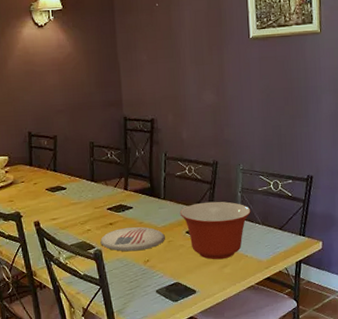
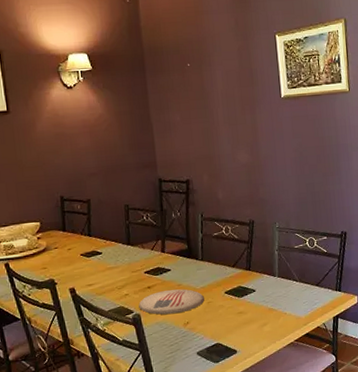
mixing bowl: present [179,201,251,260] -> none [218,260,288,319]

